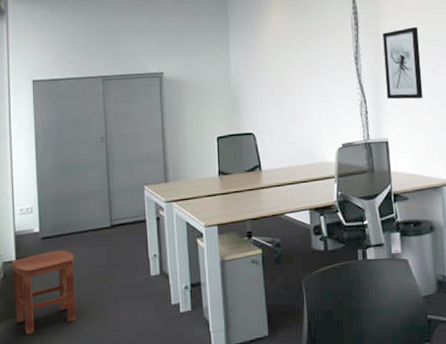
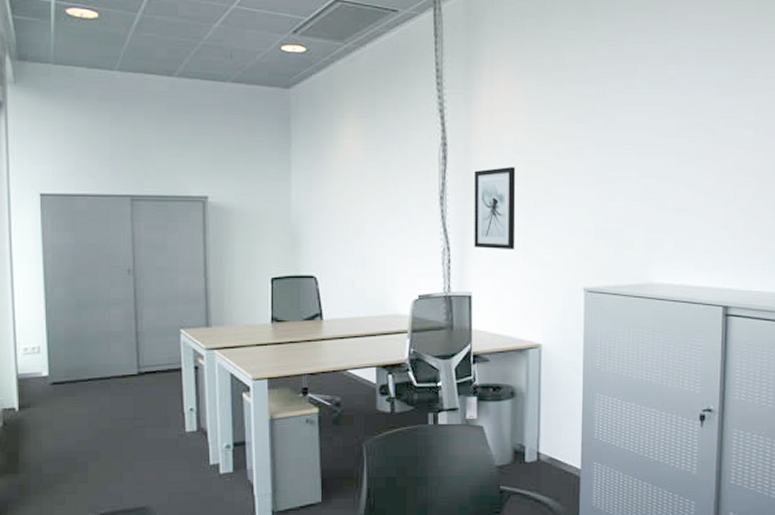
stool: present [12,250,76,335] -> none [14,398,94,493]

